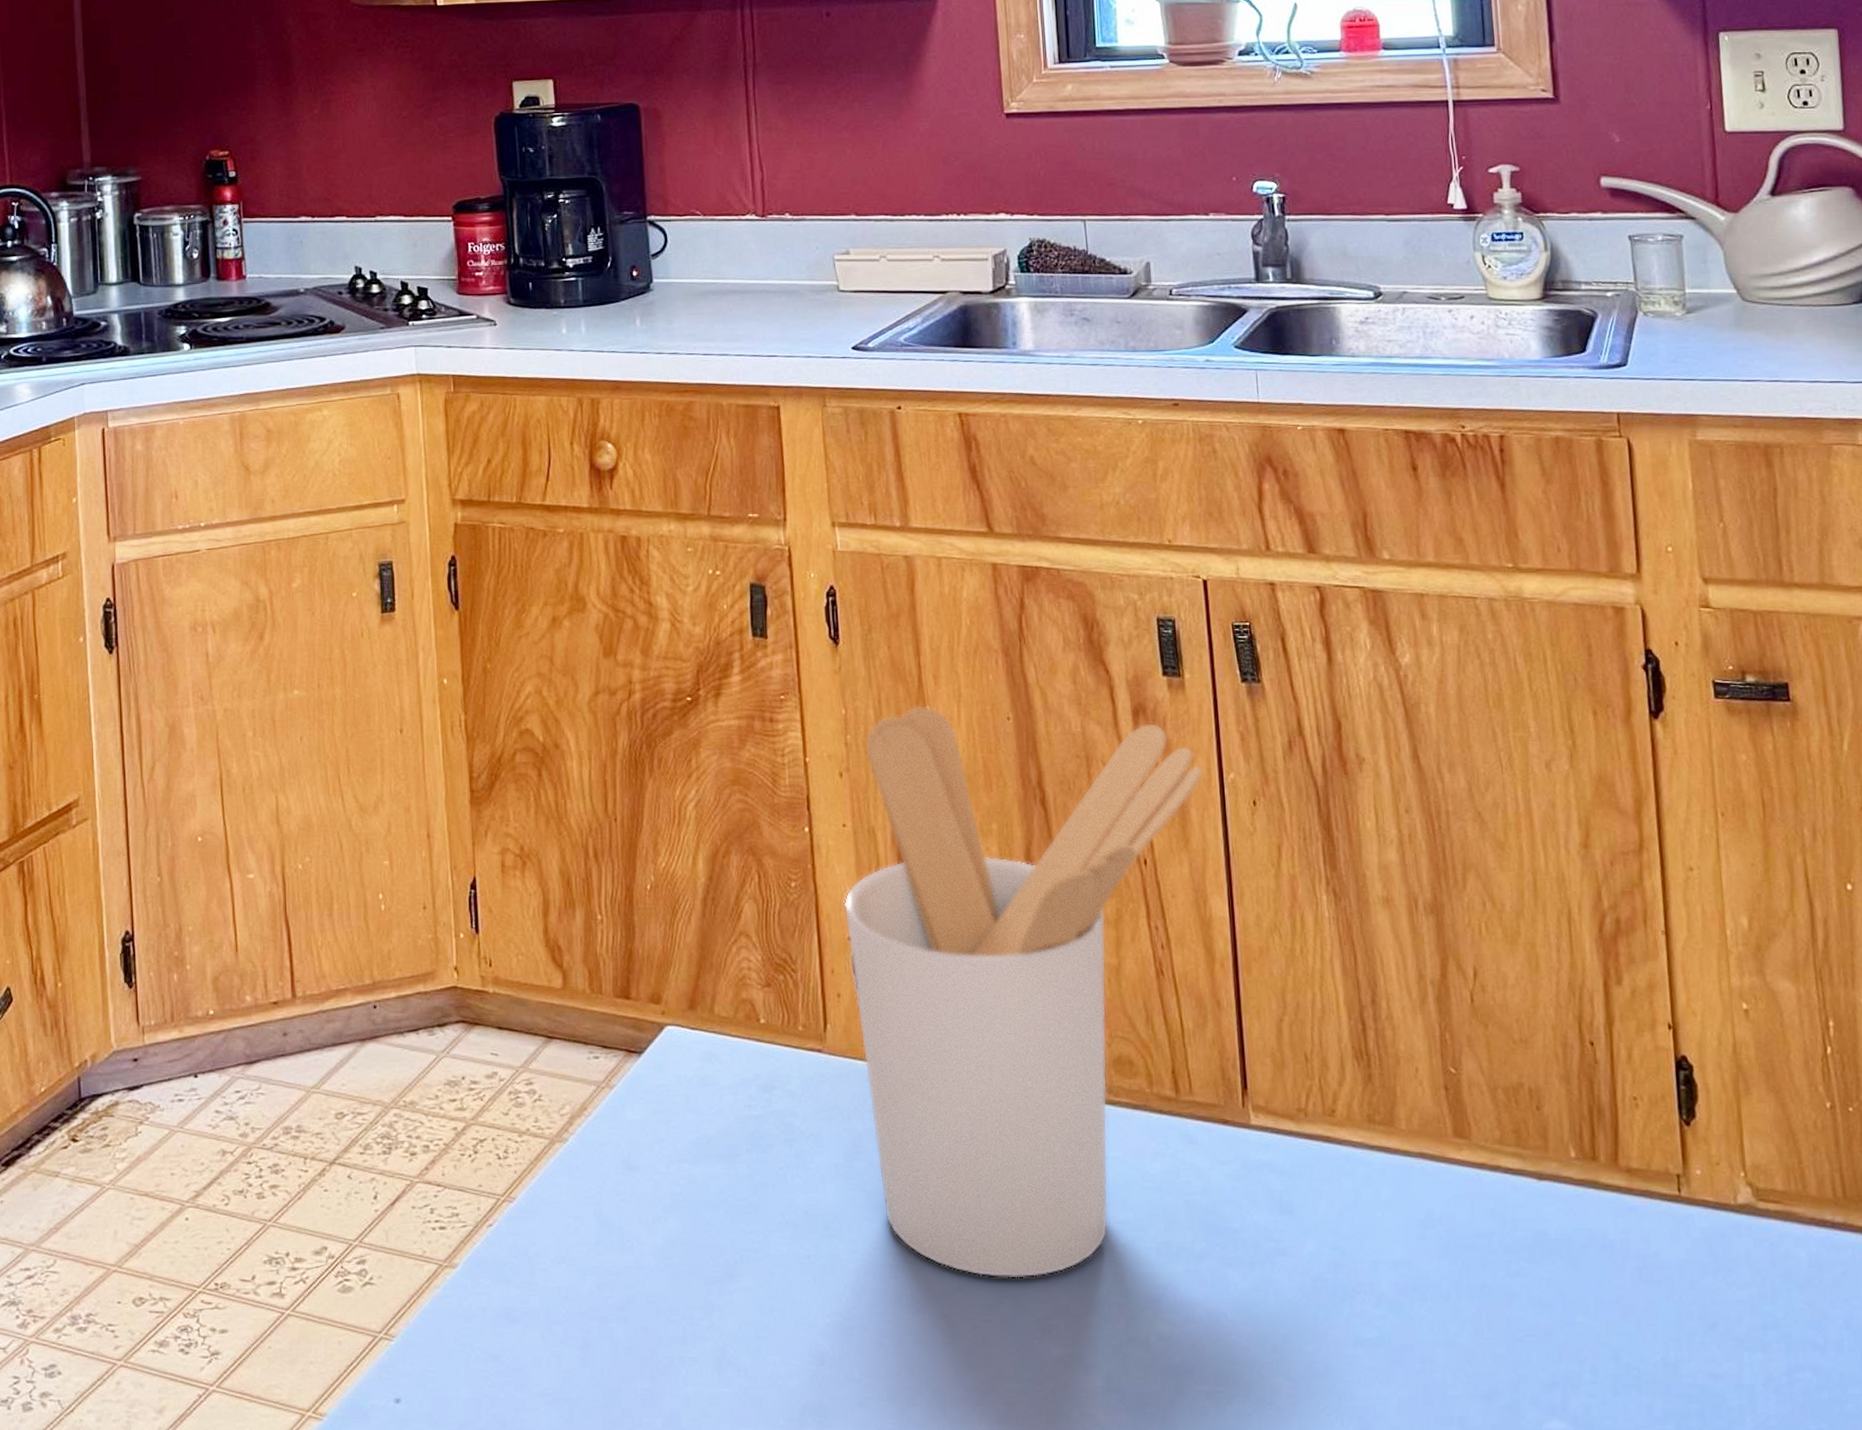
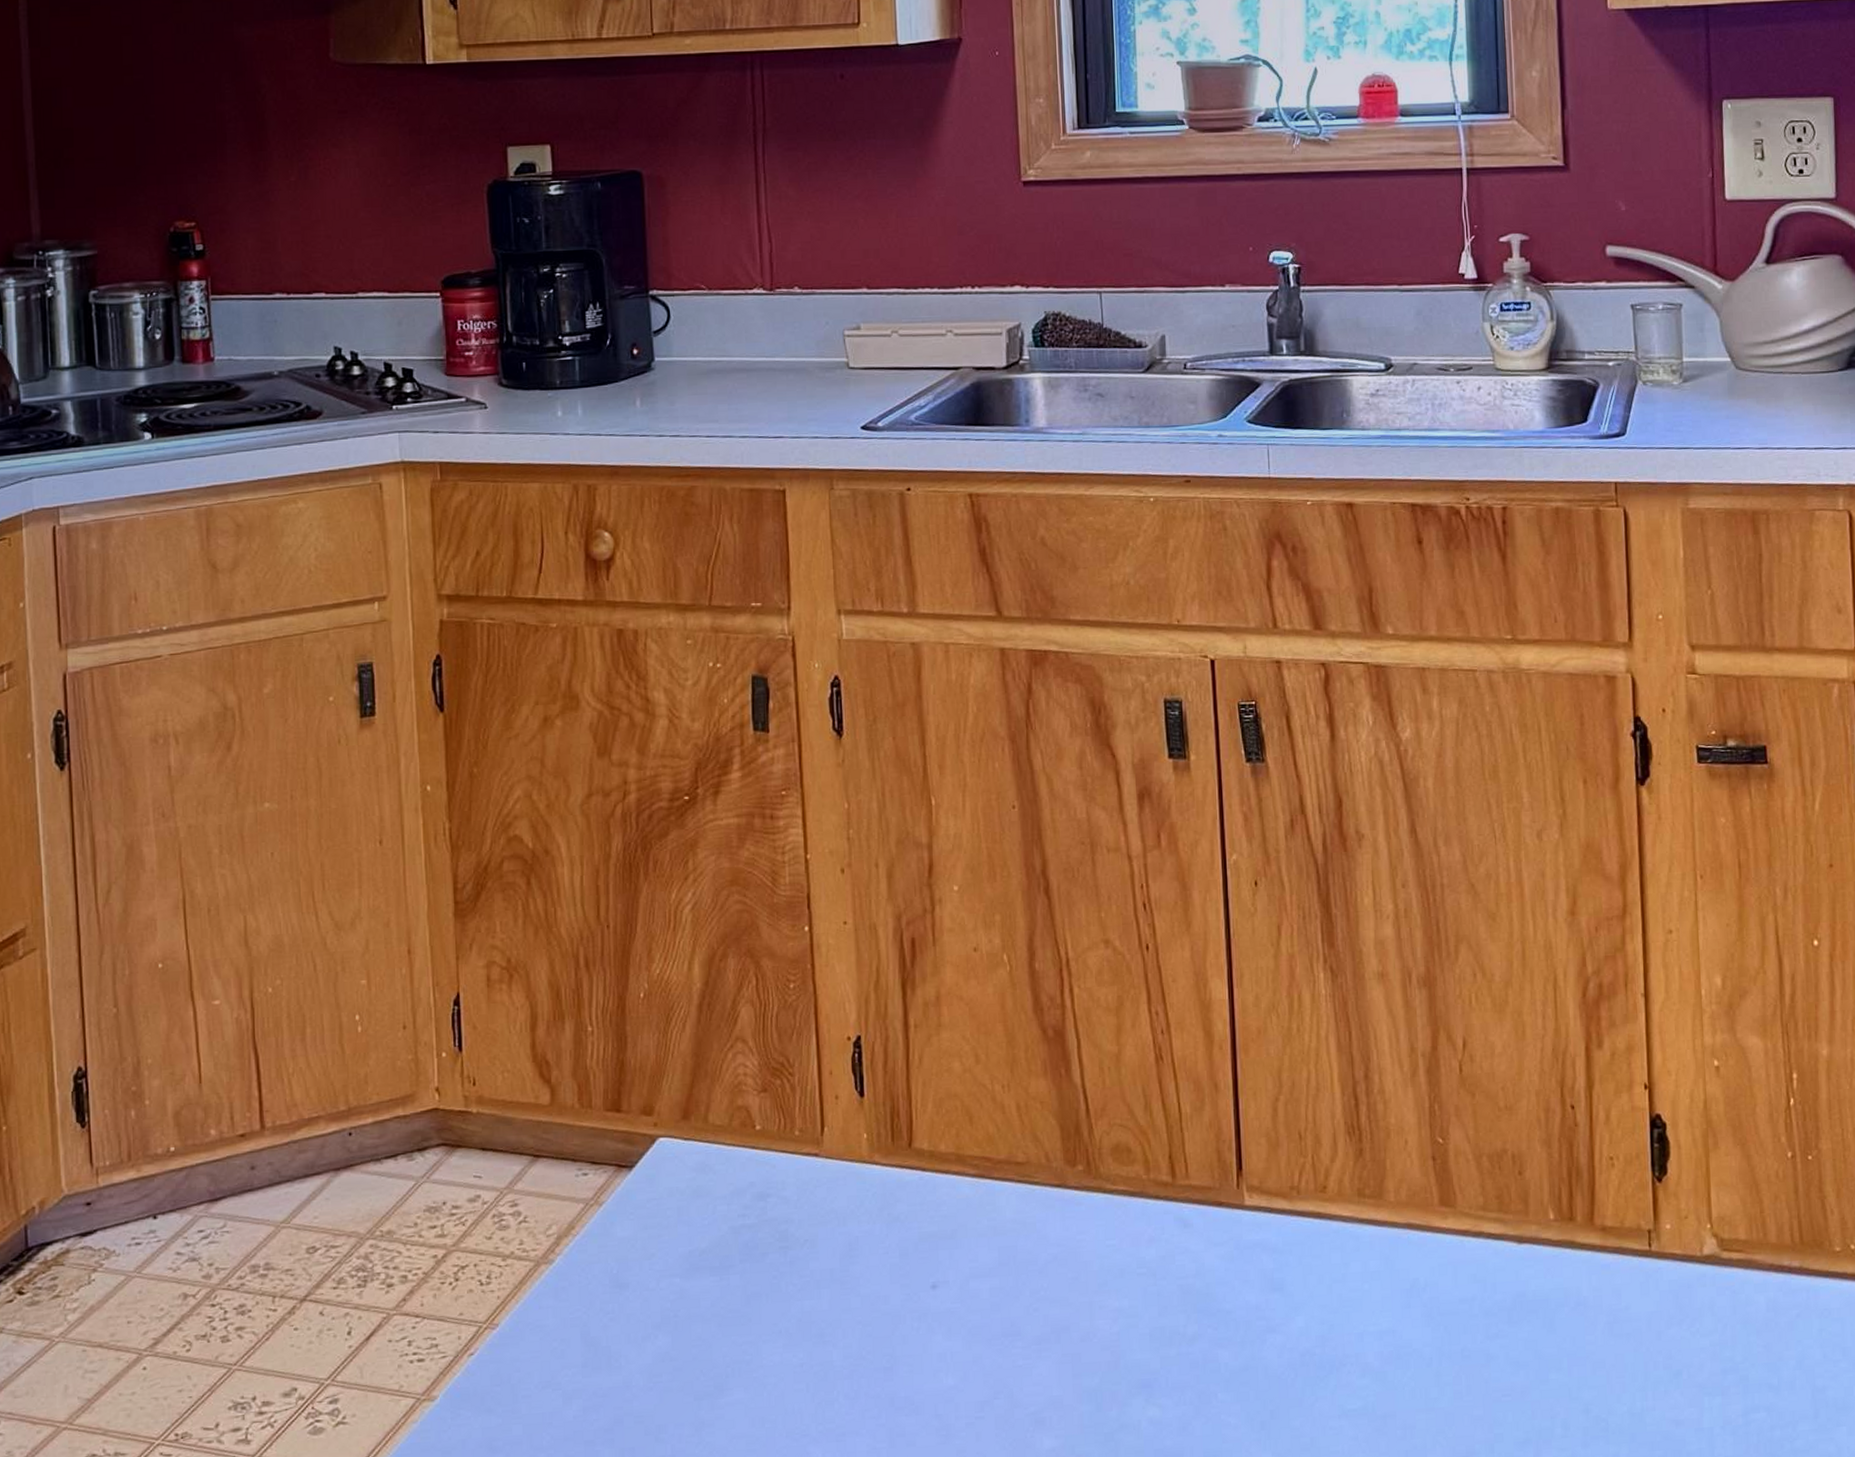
utensil holder: present [843,706,1204,1278] -> none [843,796,1207,1375]

